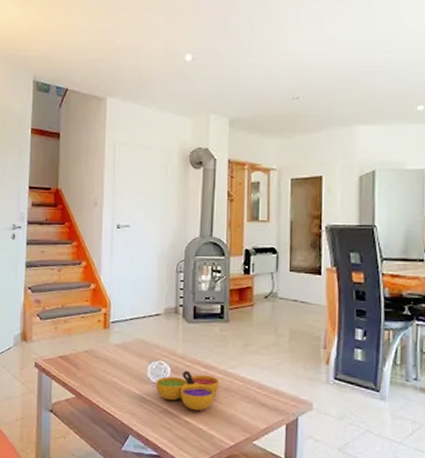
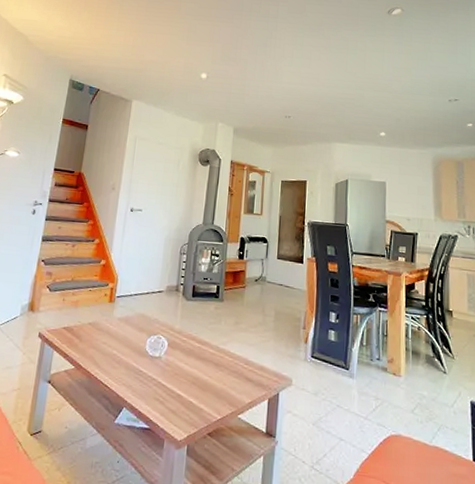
decorative bowl: present [156,370,220,411] -> none [152,344,212,385]

